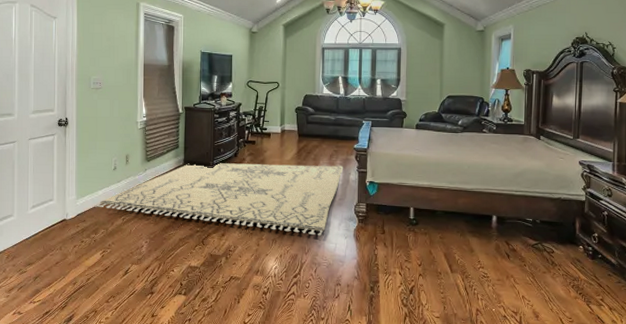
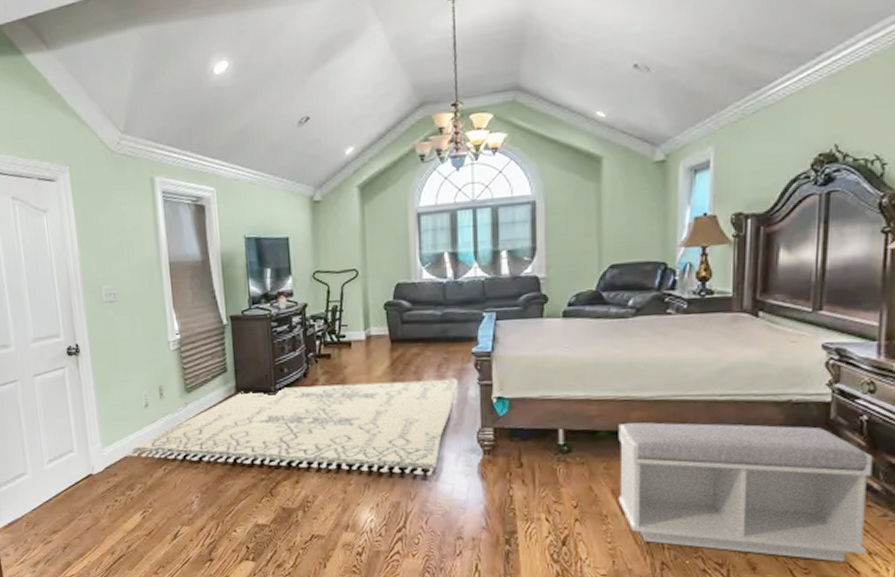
bench: none [448,206,611,314] -> present [618,422,873,562]

